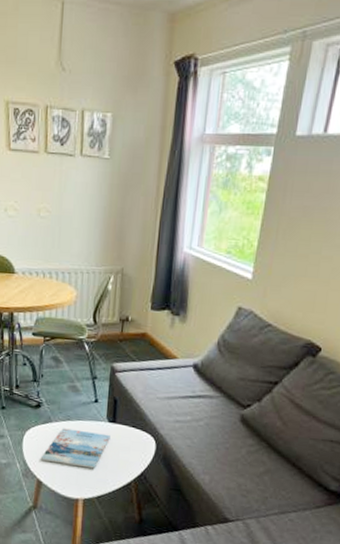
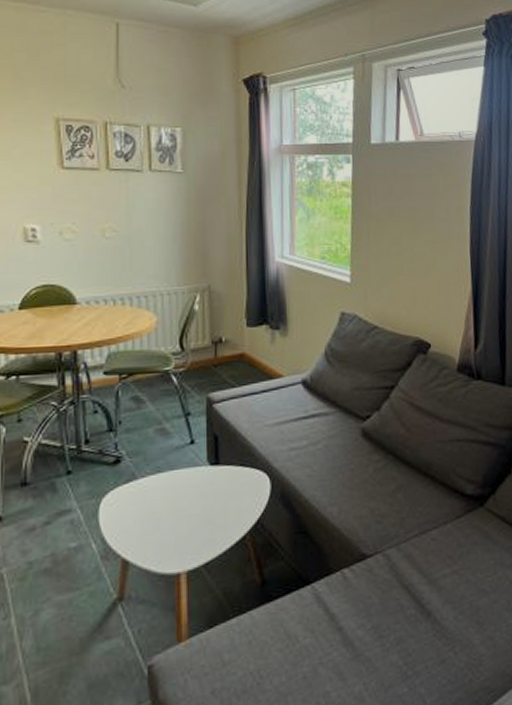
magazine: present [40,428,110,469] -> none [124,480,214,532]

